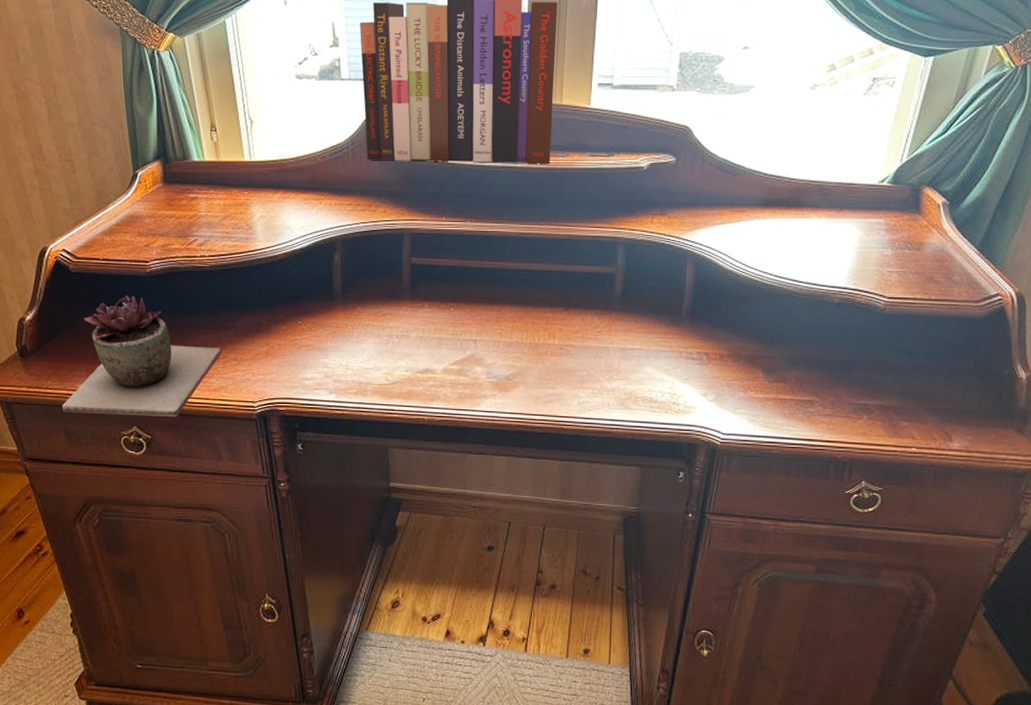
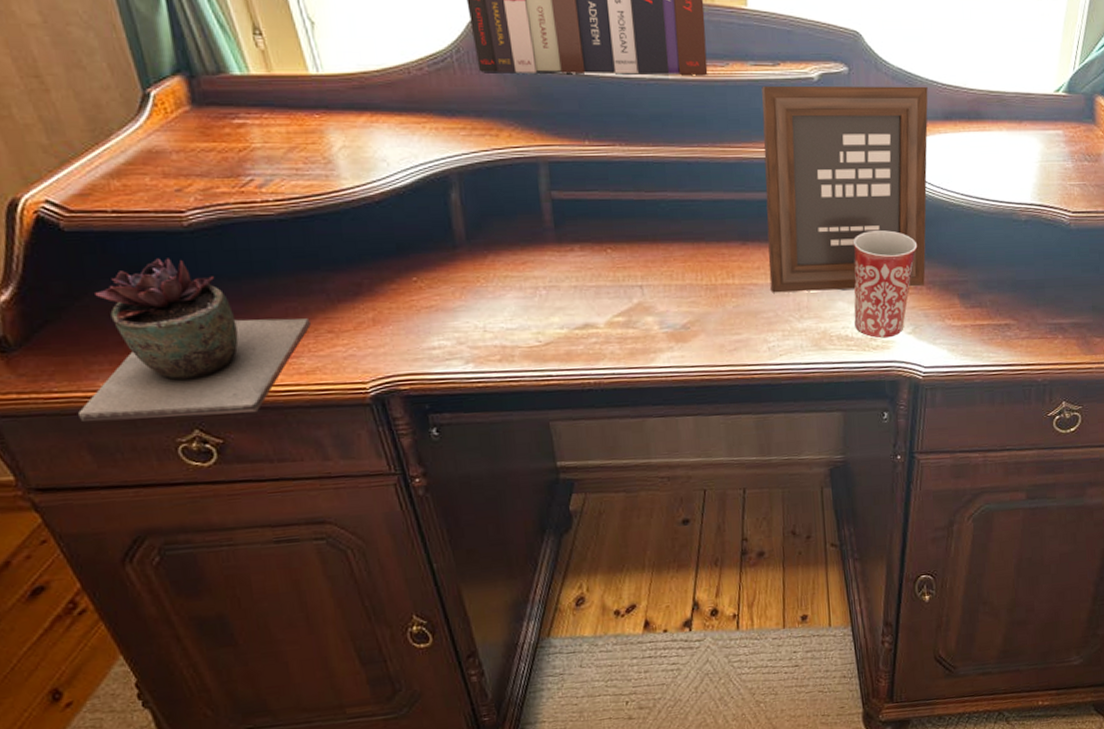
picture frame: none [586,173,750,359] -> present [761,85,928,293]
mug: none [659,305,727,404] -> present [852,230,918,339]

